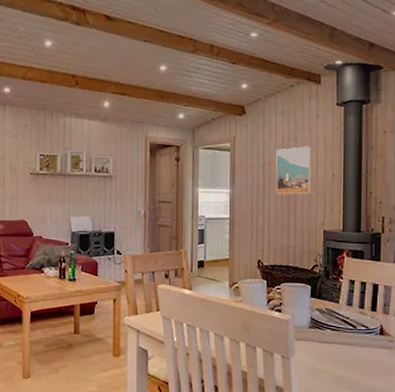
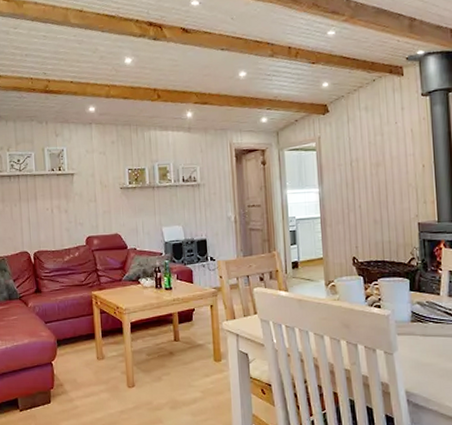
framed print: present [275,146,312,195] -> none [363,139,402,190]

